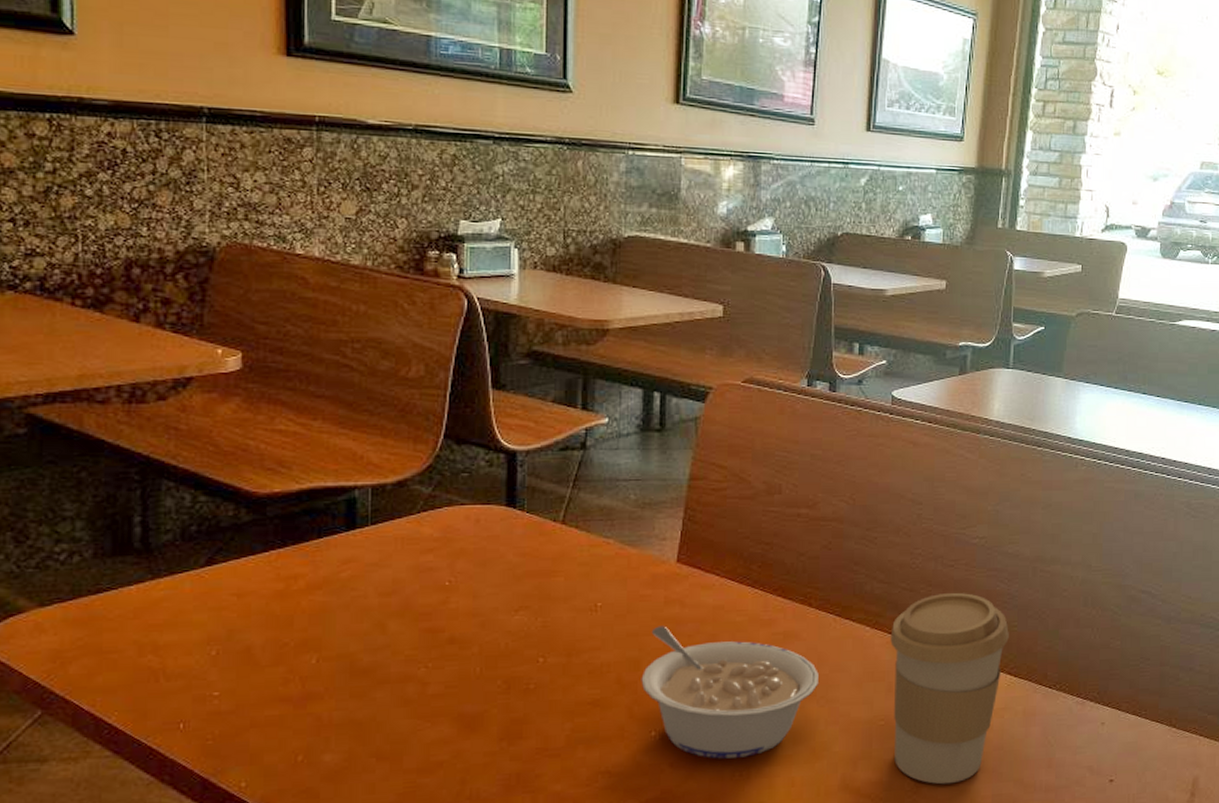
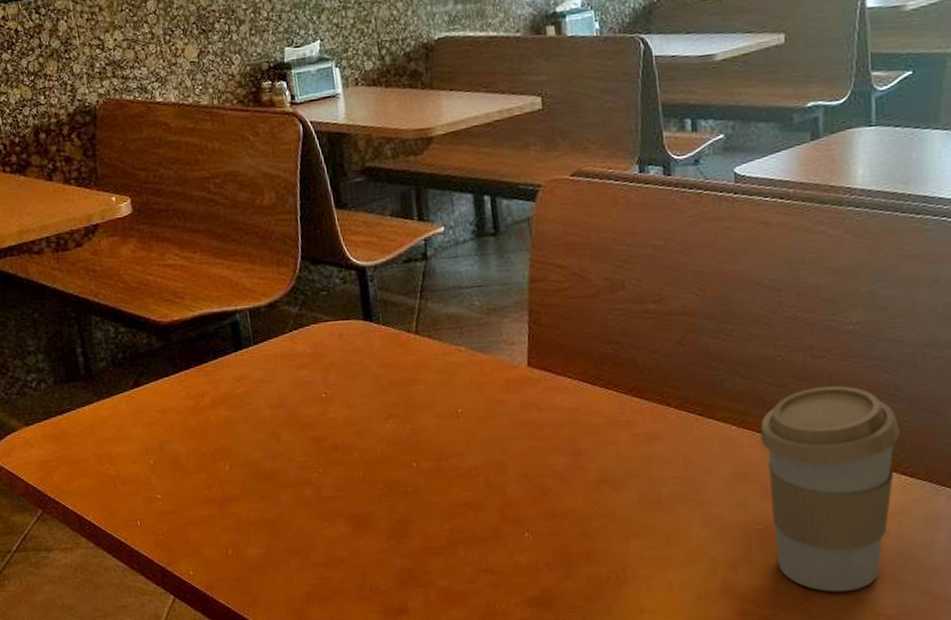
legume: present [641,626,819,759] -> none [508,429,687,560]

